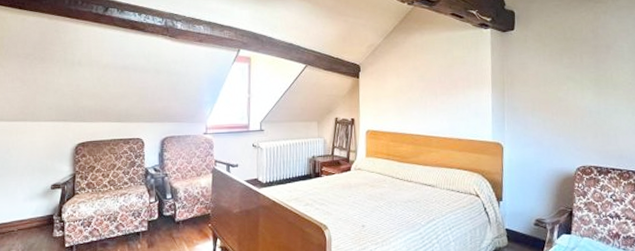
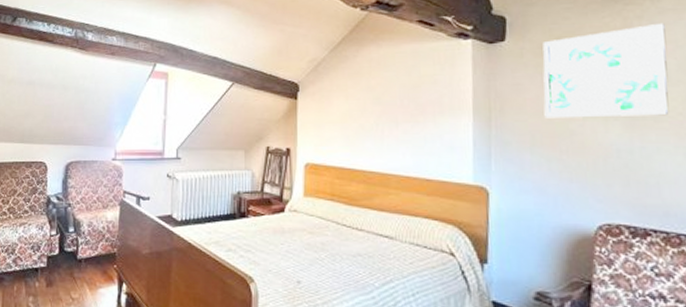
wall art: none [540,16,623,89] -> present [542,22,669,119]

